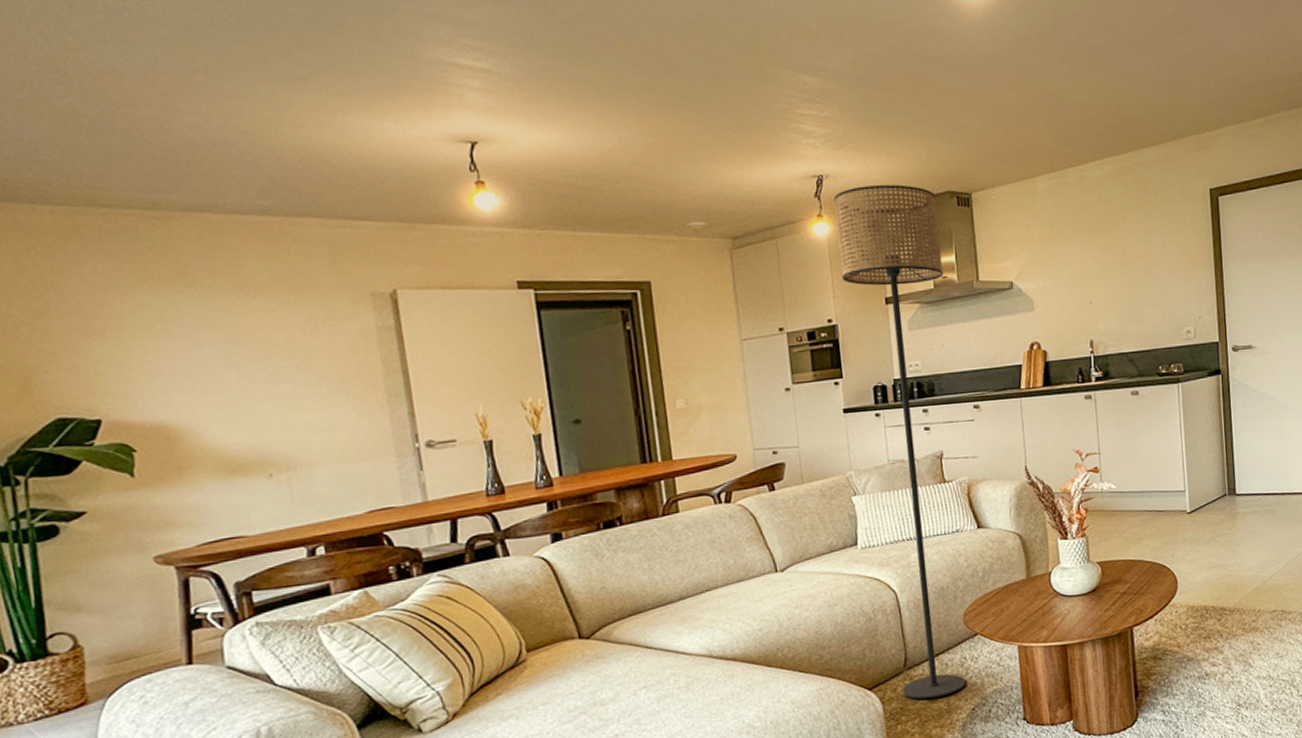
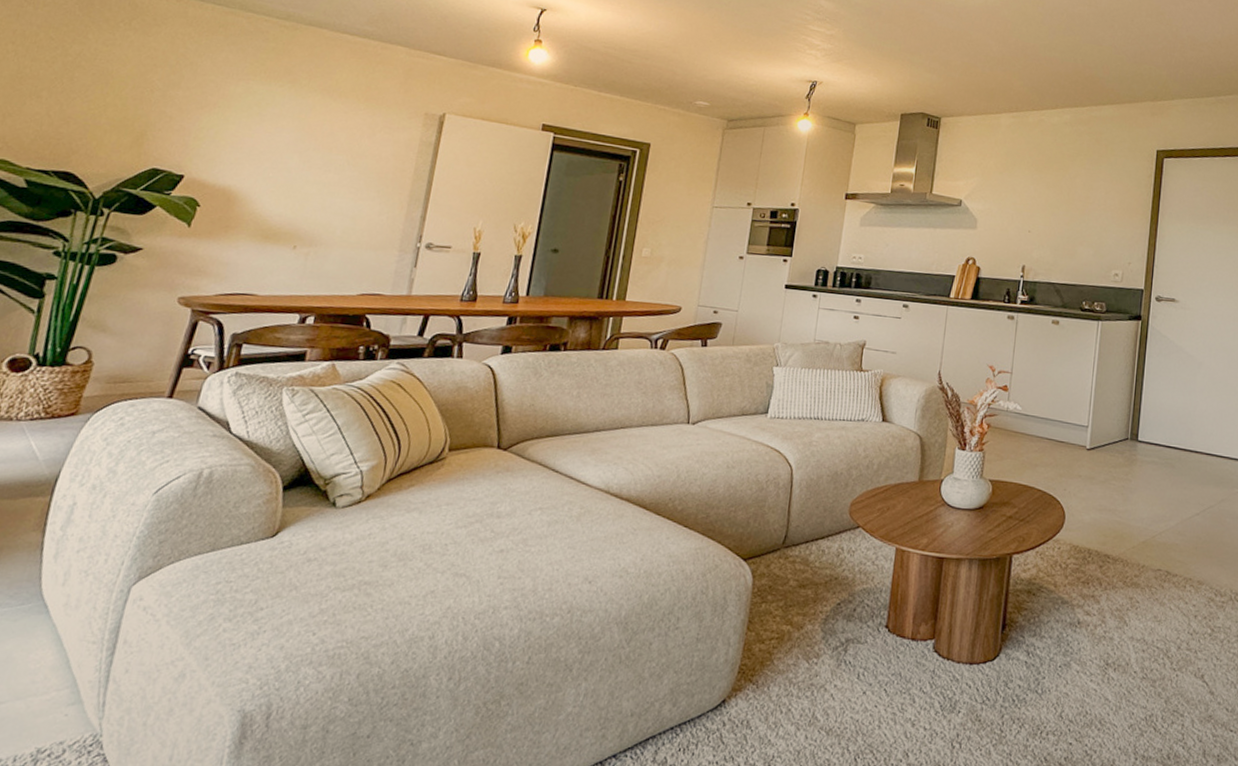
floor lamp: present [834,184,966,699] -> none [775,95,910,584]

